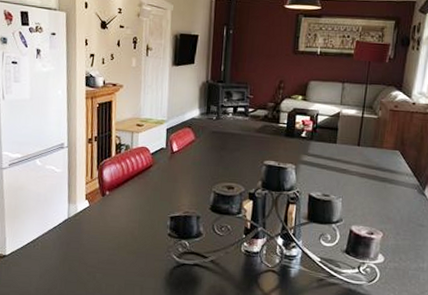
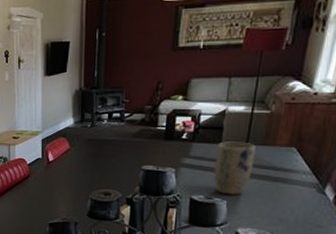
plant pot: none [330,142,366,194] -> present [214,141,256,195]

